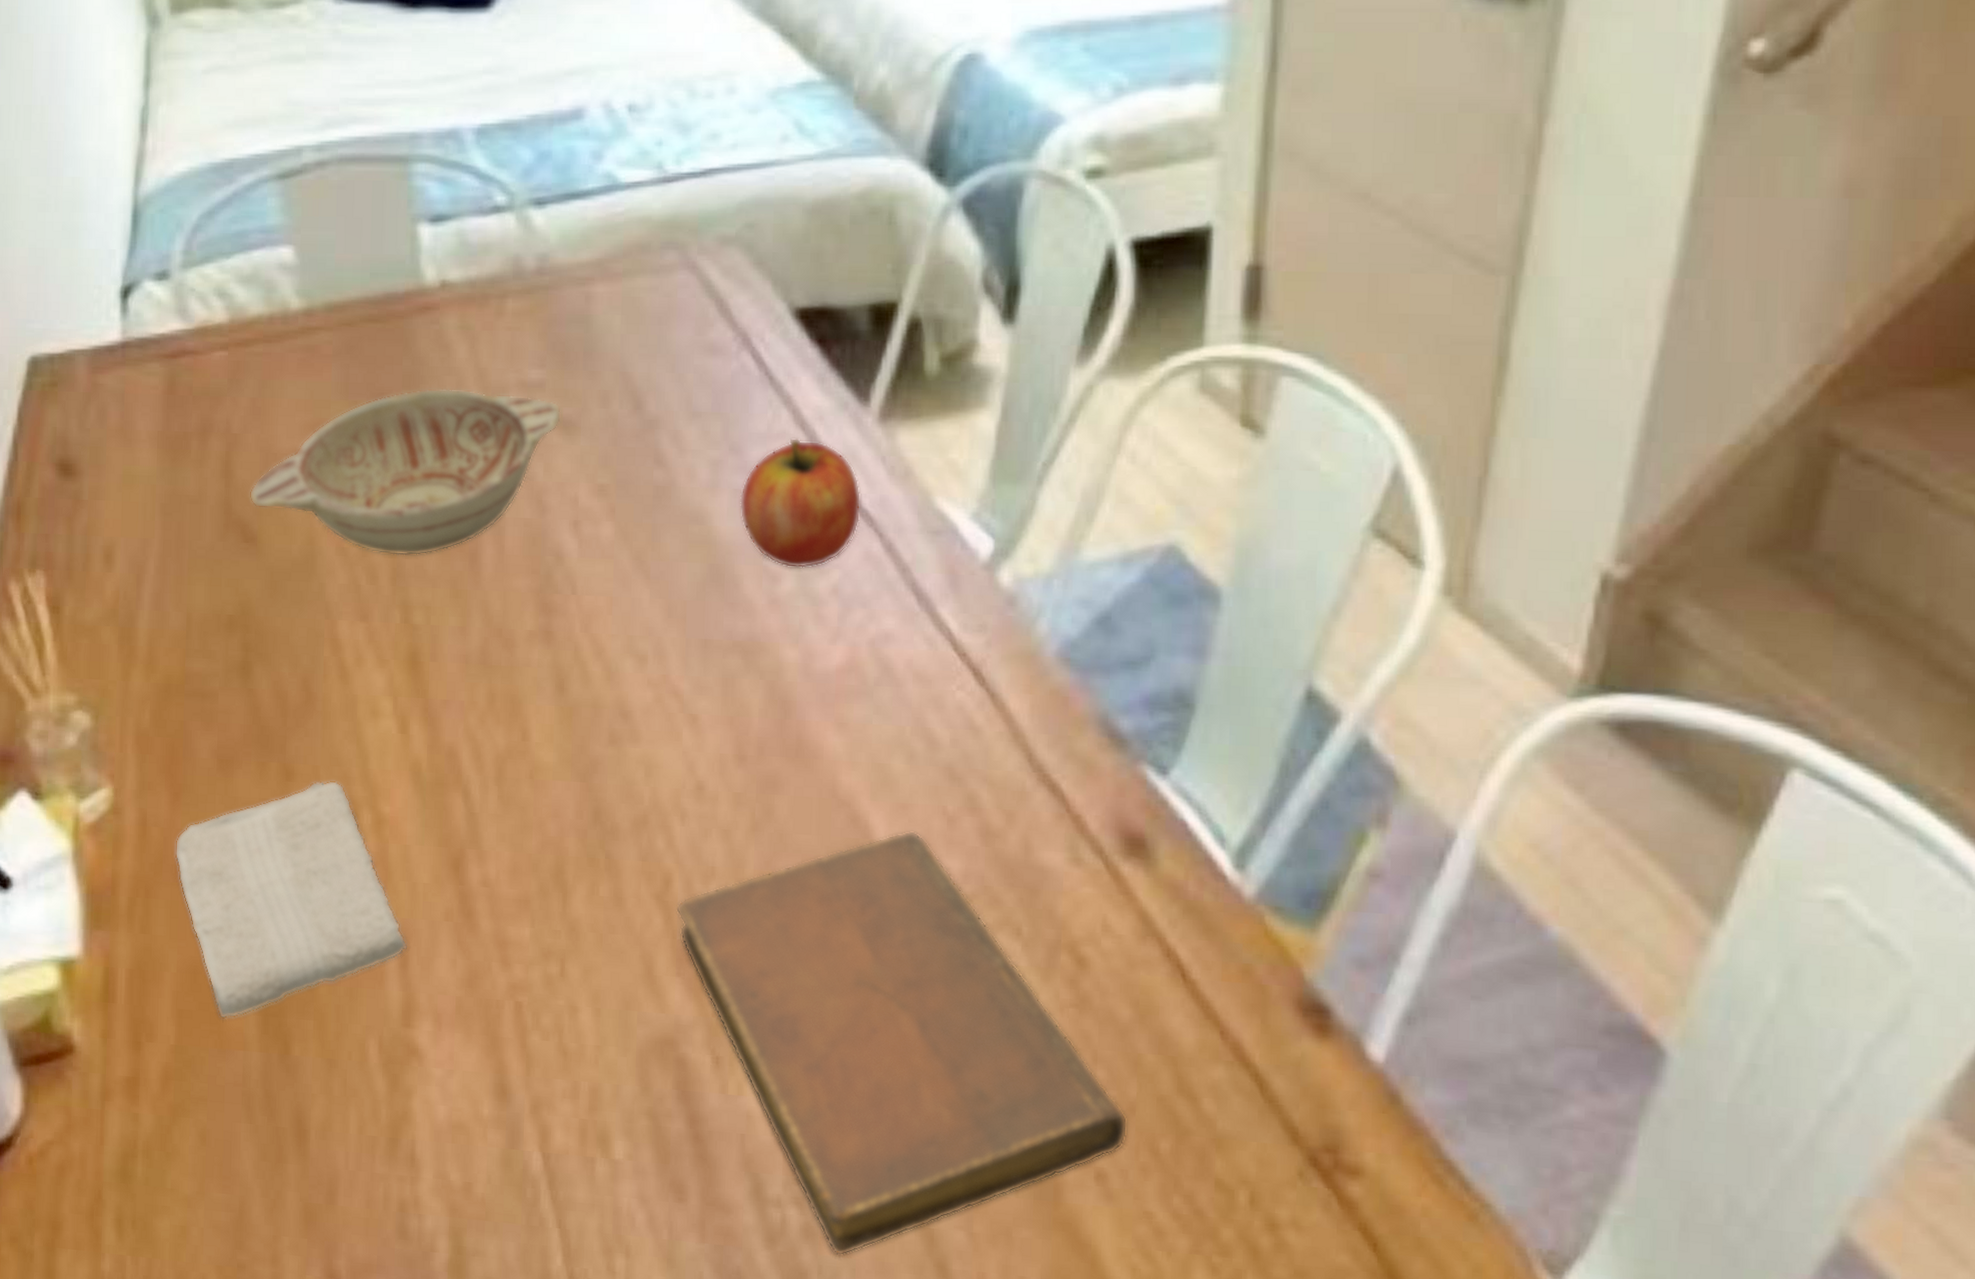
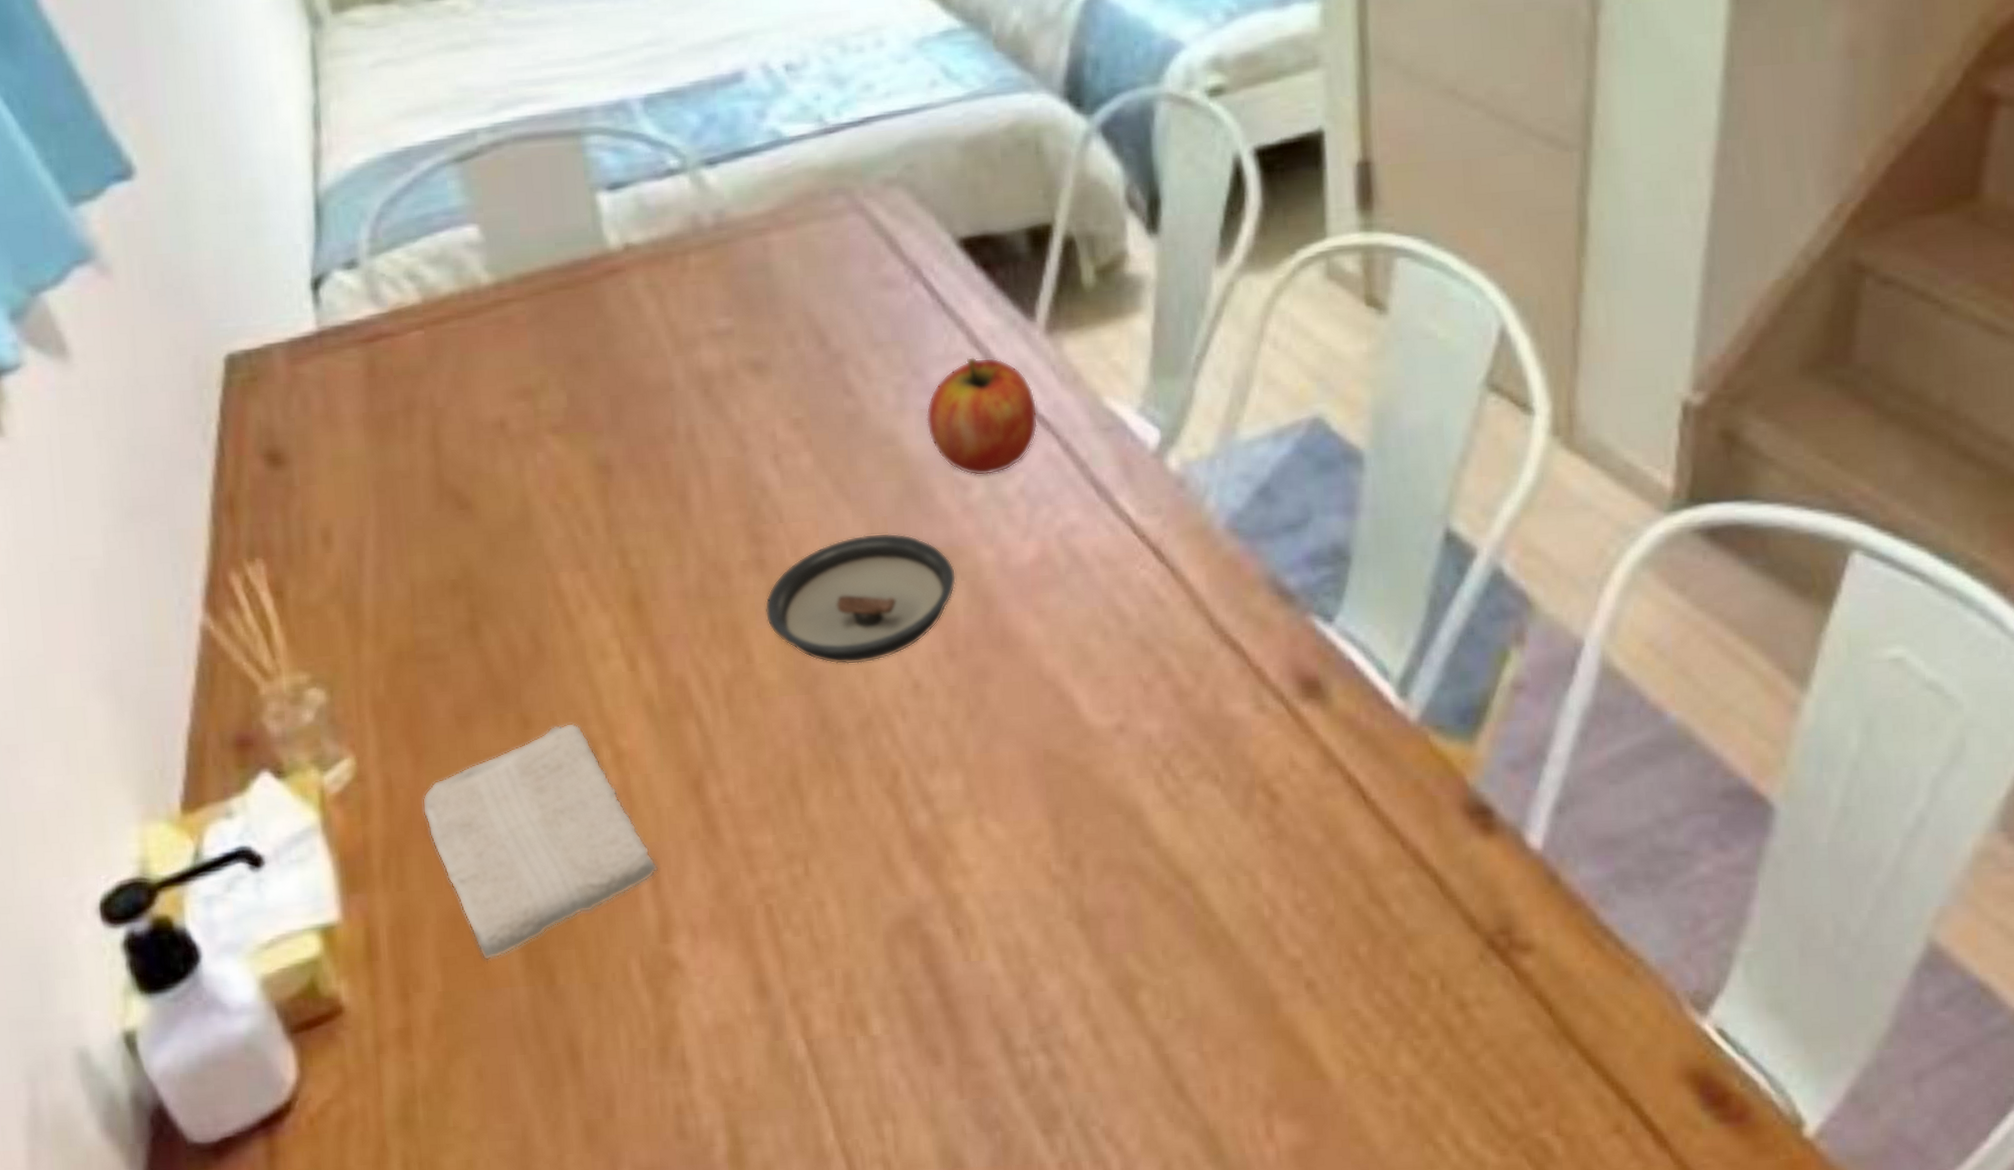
decorative bowl: present [249,387,562,556] -> none [459,343,753,506]
saucer: none [547,617,755,756] -> present [764,533,957,665]
notebook: present [676,830,1128,1257] -> none [906,700,1330,1091]

